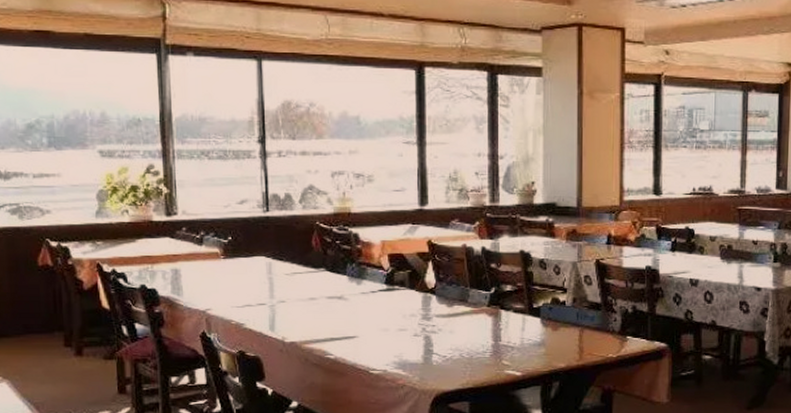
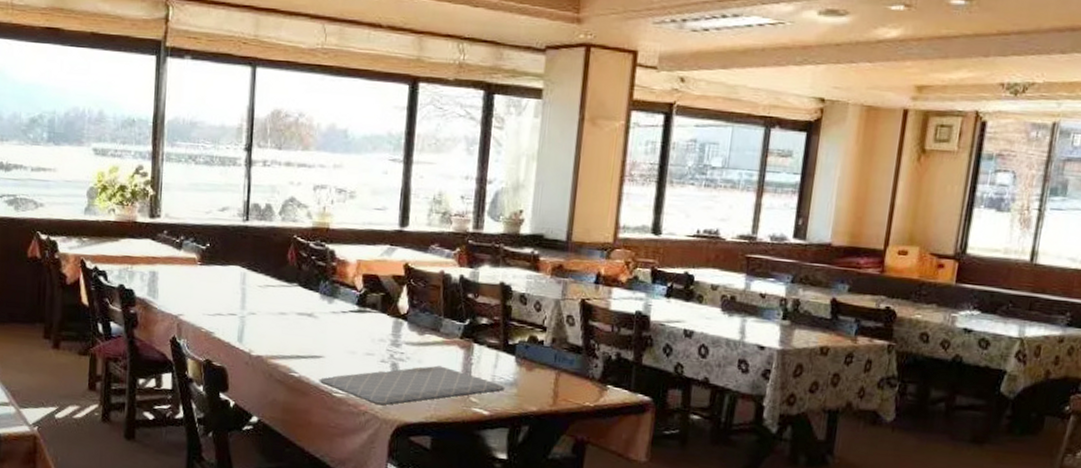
placemat: none [355,334,533,376] -> present [319,365,504,405]

